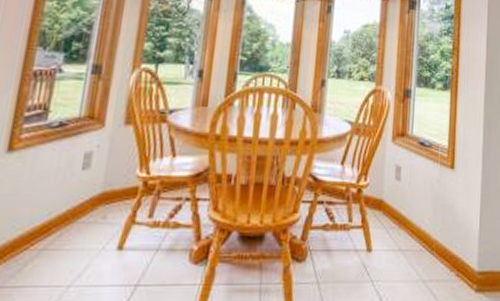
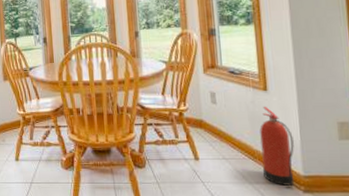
fire extinguisher: none [439,186,473,285] -> present [260,106,295,187]

